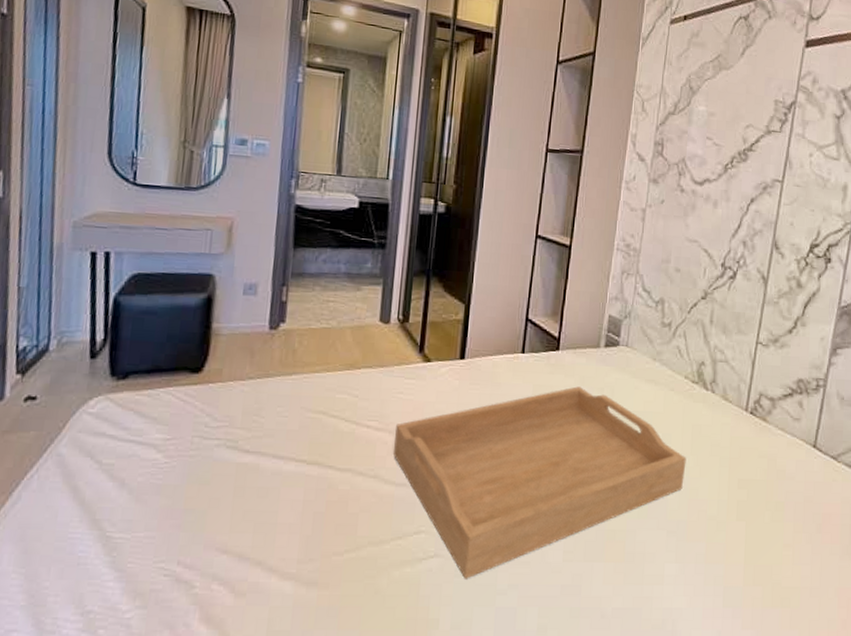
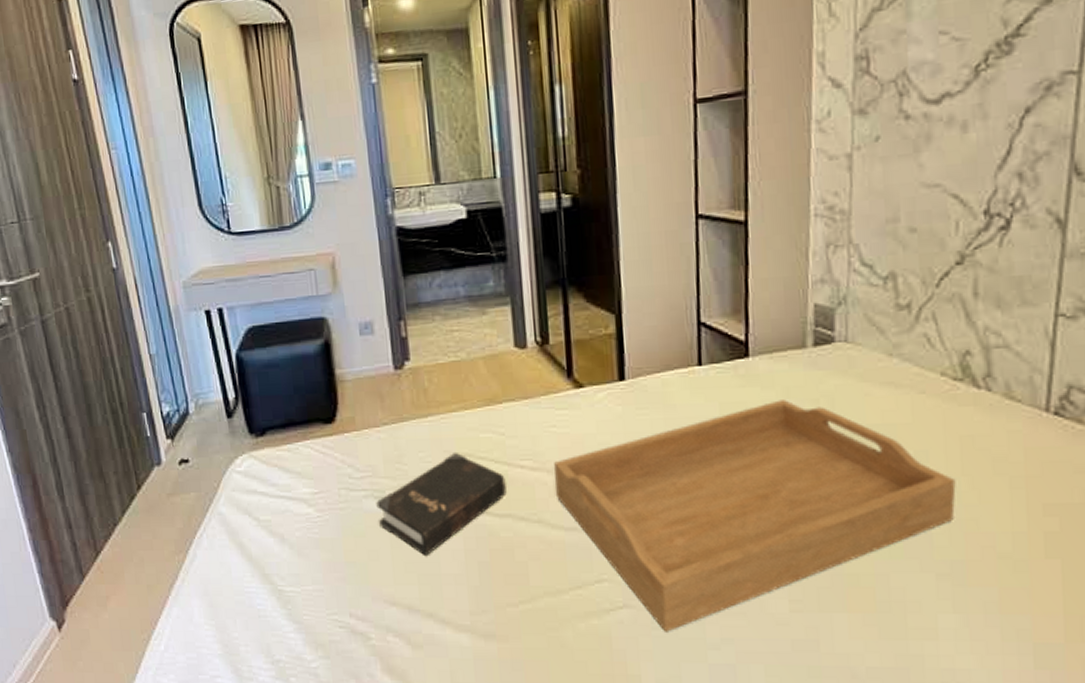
hardback book: none [226,410,352,506] -> present [376,453,507,557]

